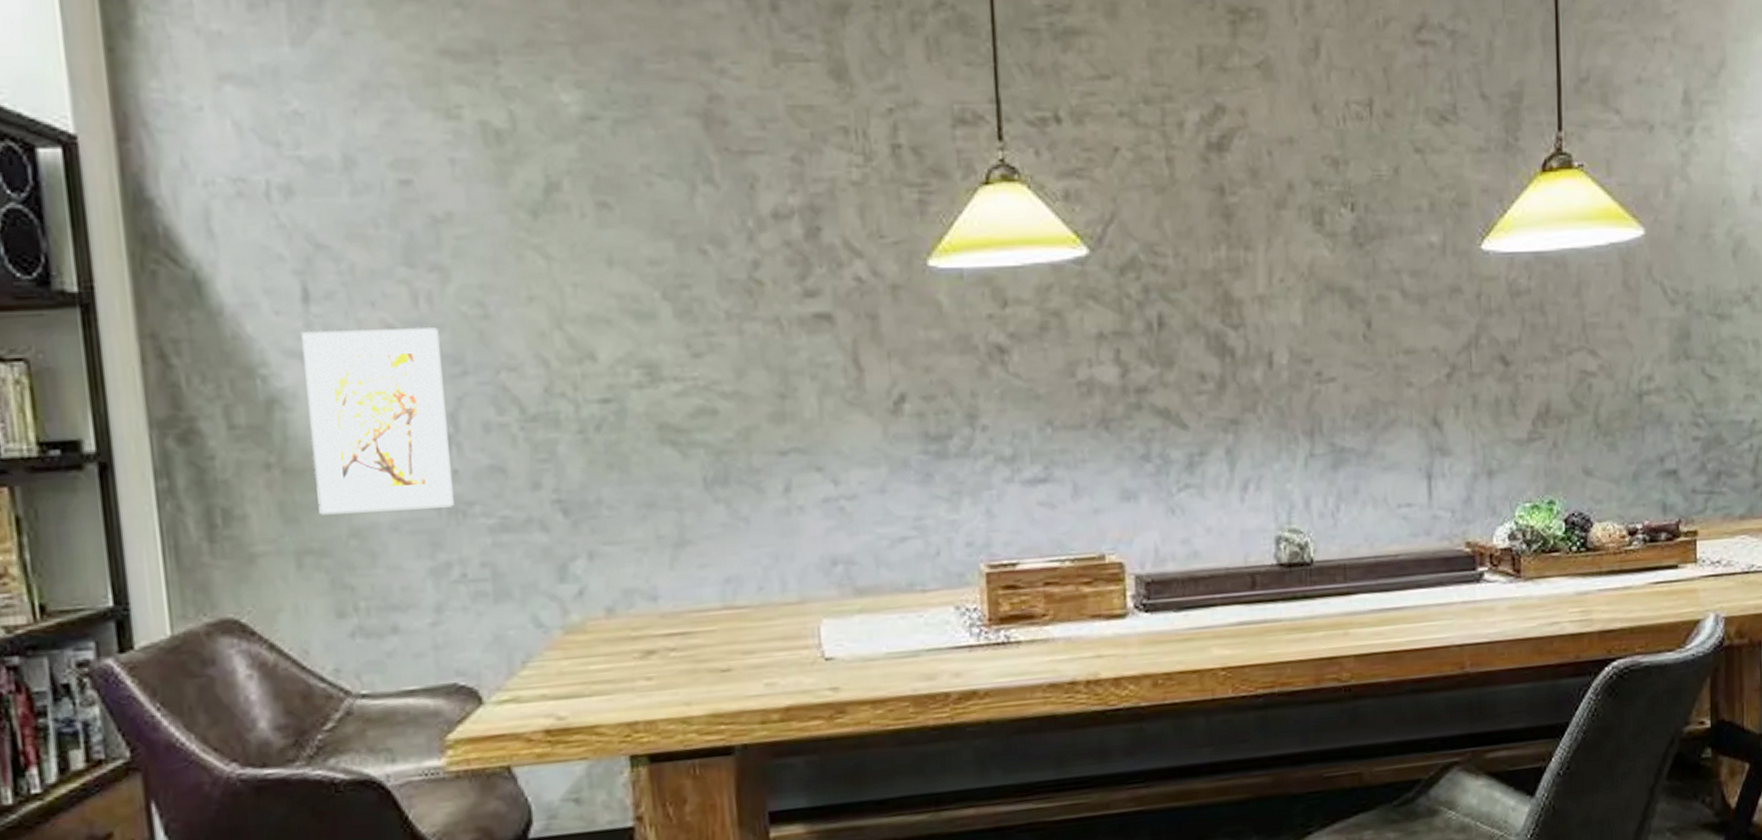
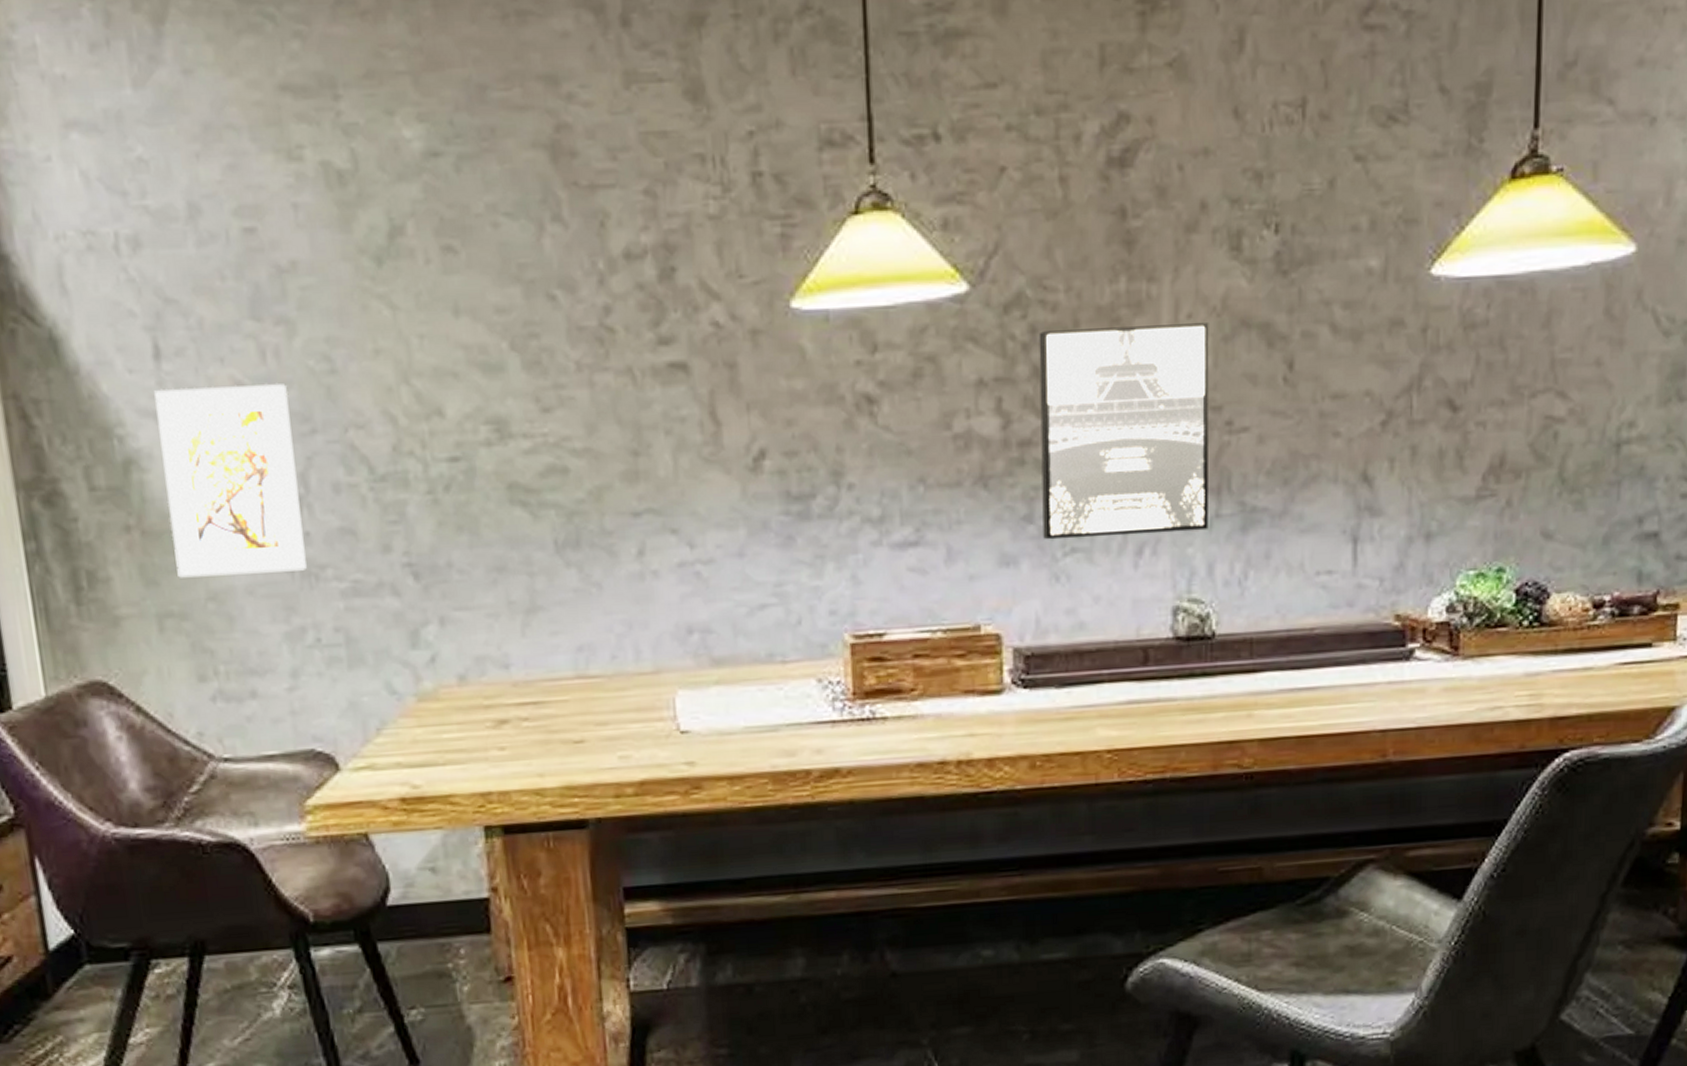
wall art: none [1151,287,1304,477] -> present [1039,323,1210,540]

